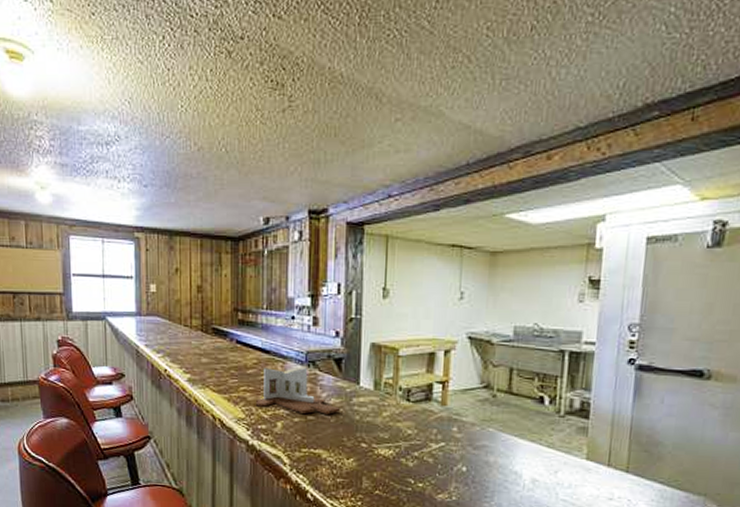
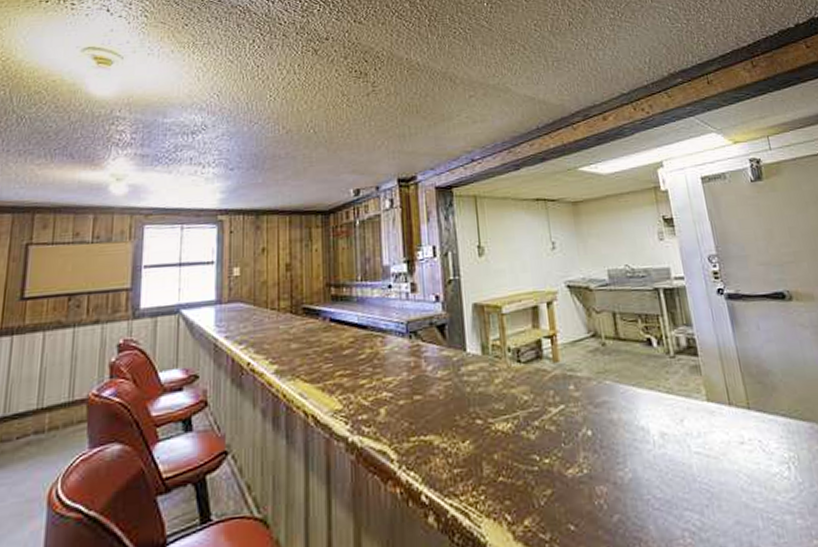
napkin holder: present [255,367,341,415] -> none [353,338,450,394]

